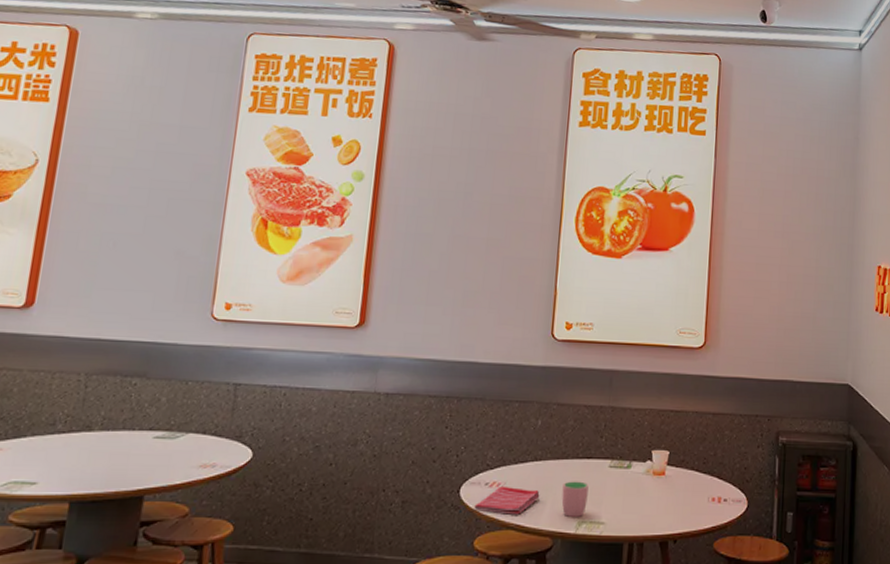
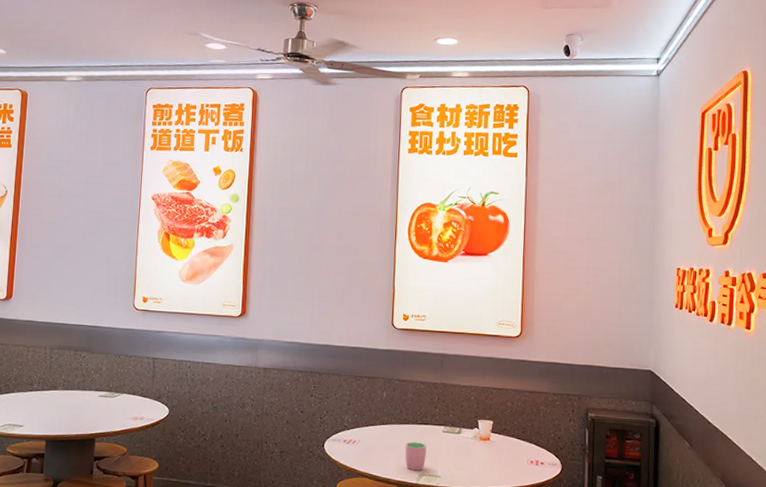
dish towel: present [474,486,540,516] -> none [336,443,387,467]

